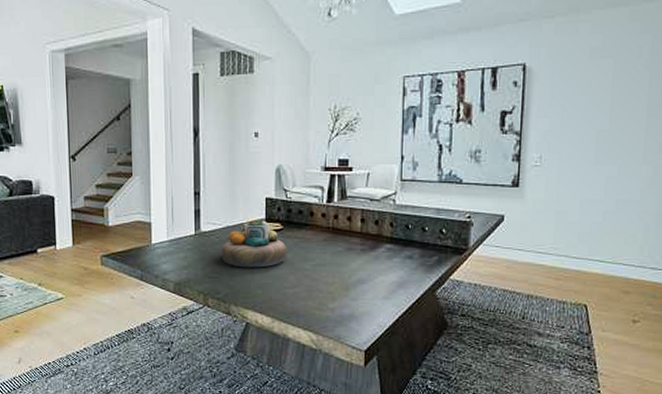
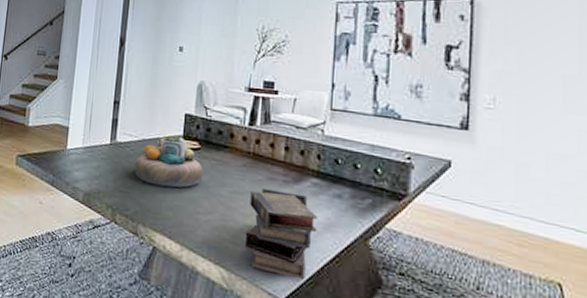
book: none [330,259,393,332] -> present [246,188,318,281]

